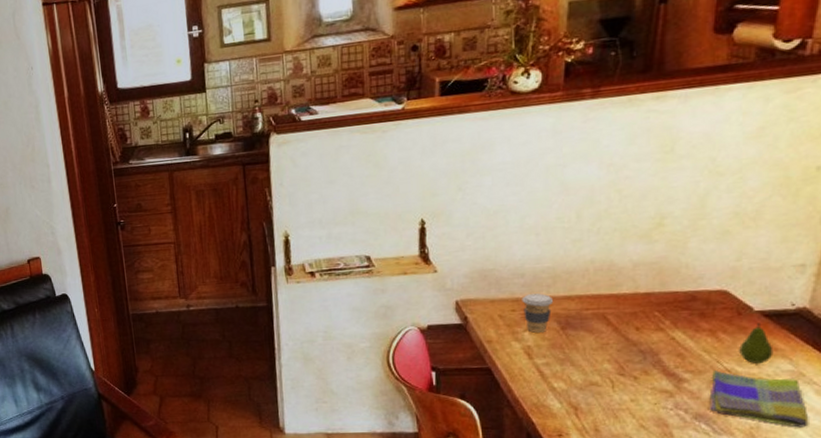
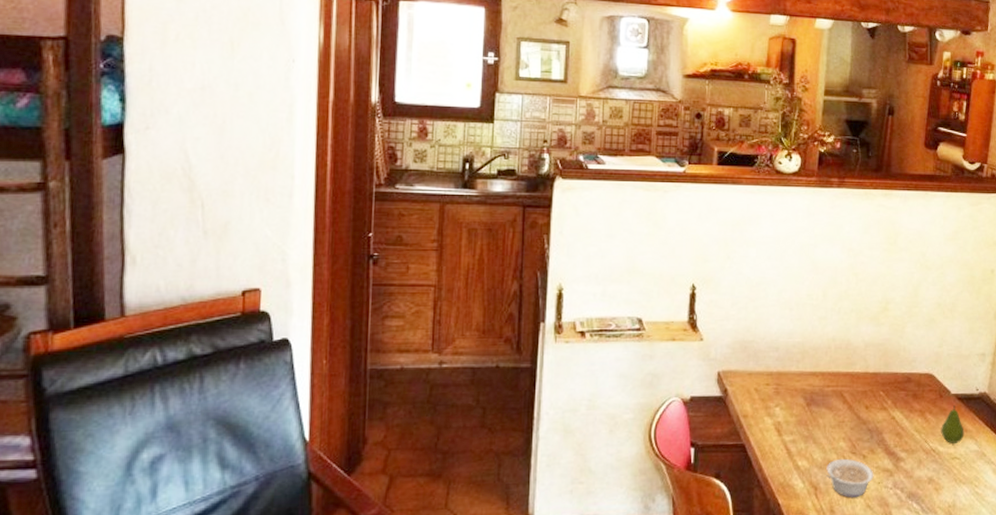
coffee cup: present [521,293,554,333] -> none [775,368,802,408]
legume: none [588,380,649,419] -> present [826,458,874,499]
dish towel: present [709,370,809,428] -> none [919,450,989,505]

